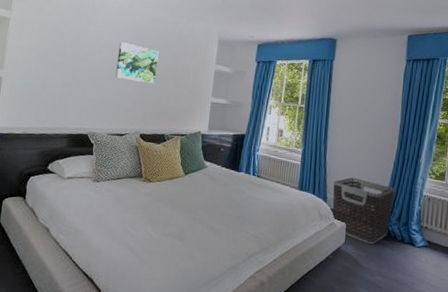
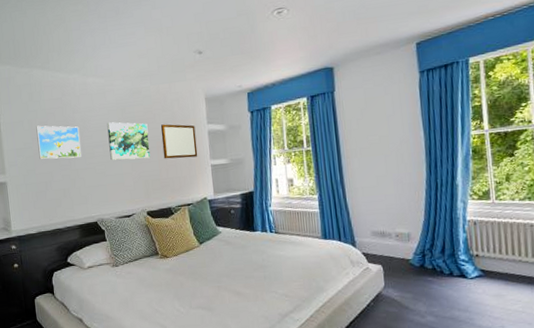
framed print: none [43,29,91,69] -> present [36,125,81,159]
writing board: none [168,55,204,92] -> present [160,124,198,159]
clothes hamper: present [332,177,395,245] -> none [359,214,433,285]

